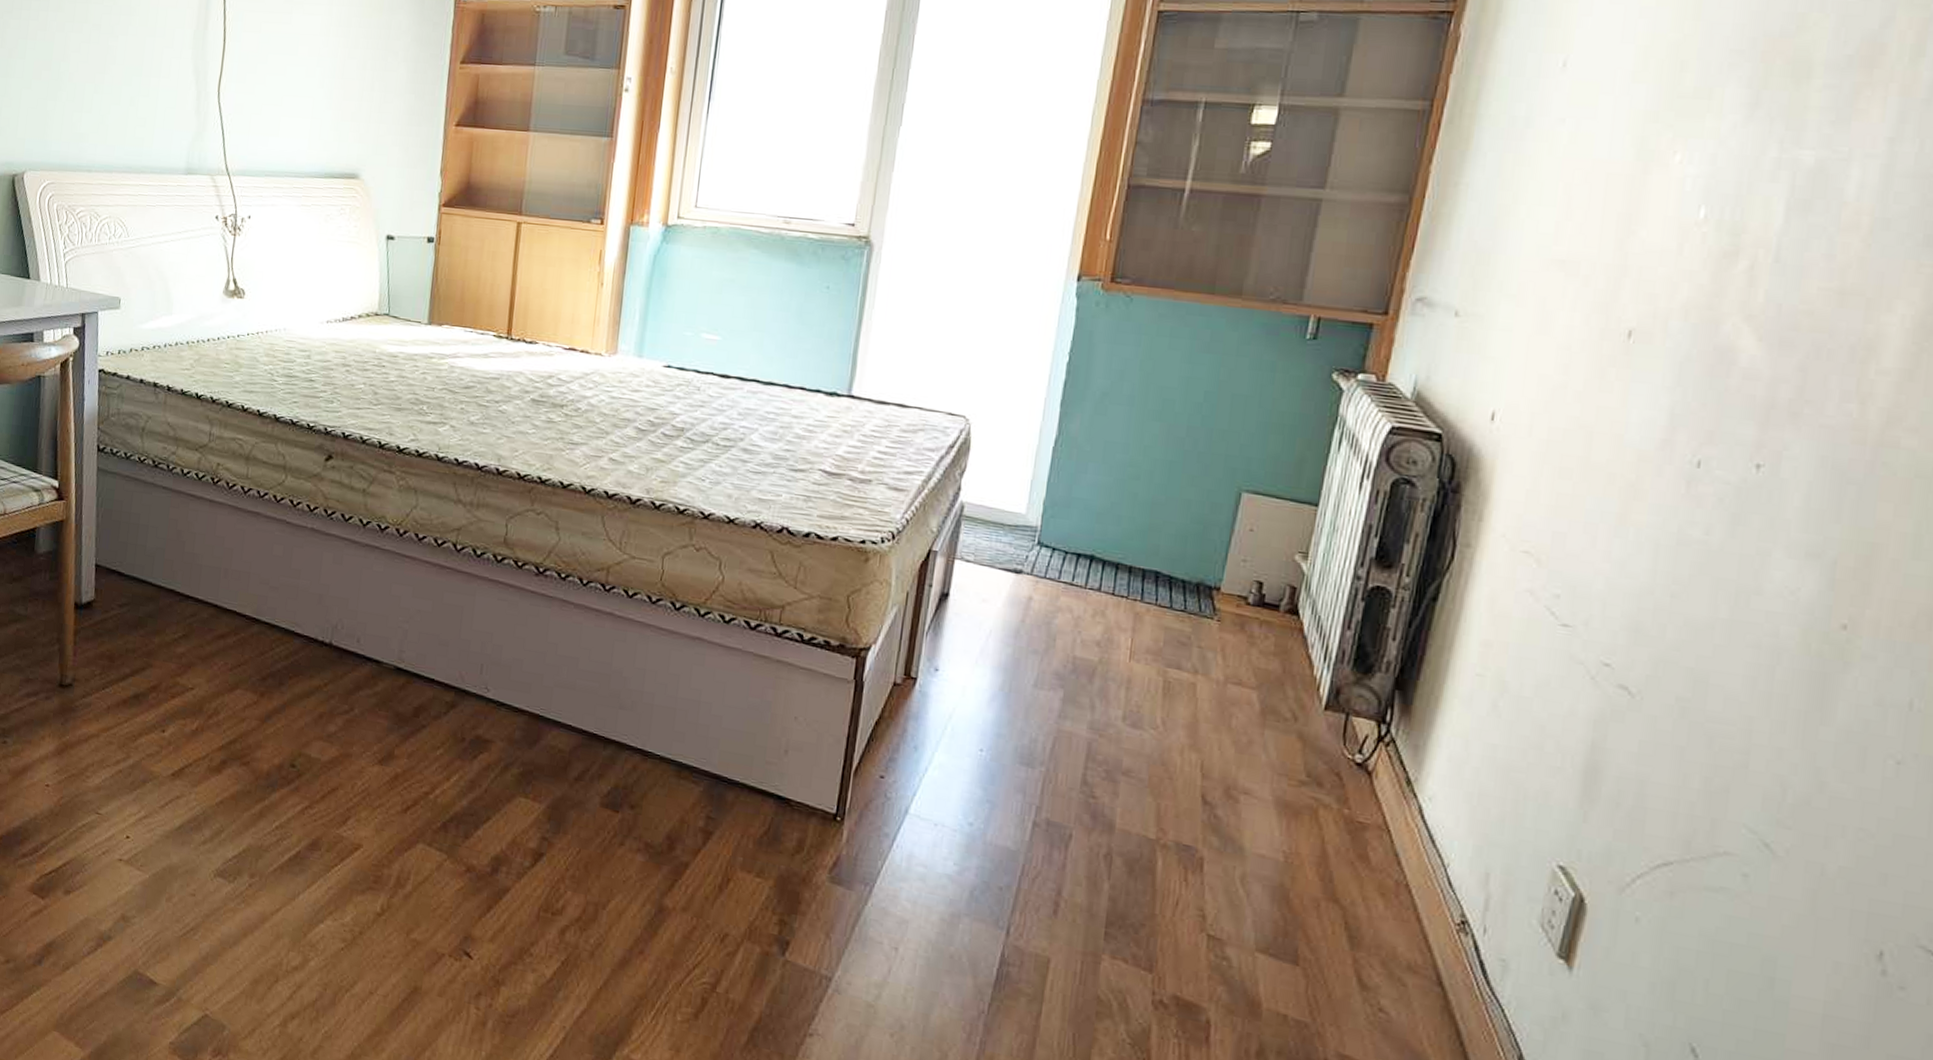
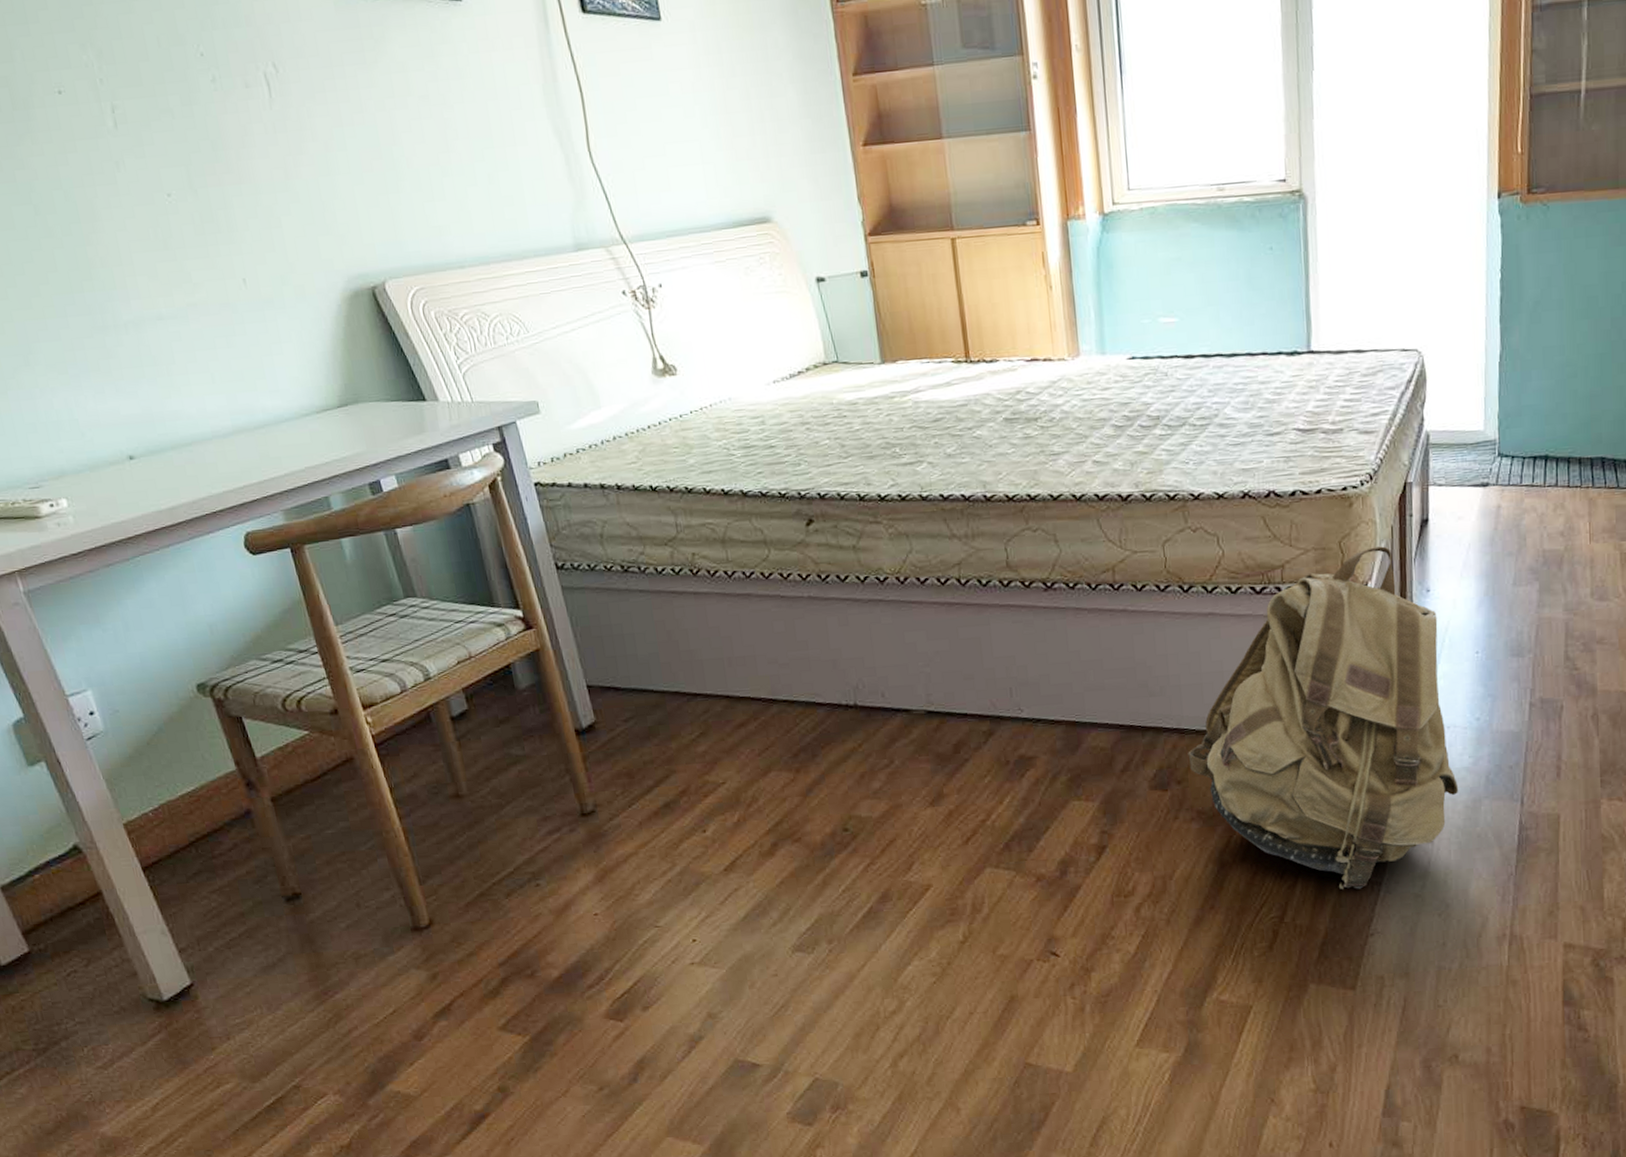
backpack: none [646,609,943,979] -> present [1188,546,1459,889]

